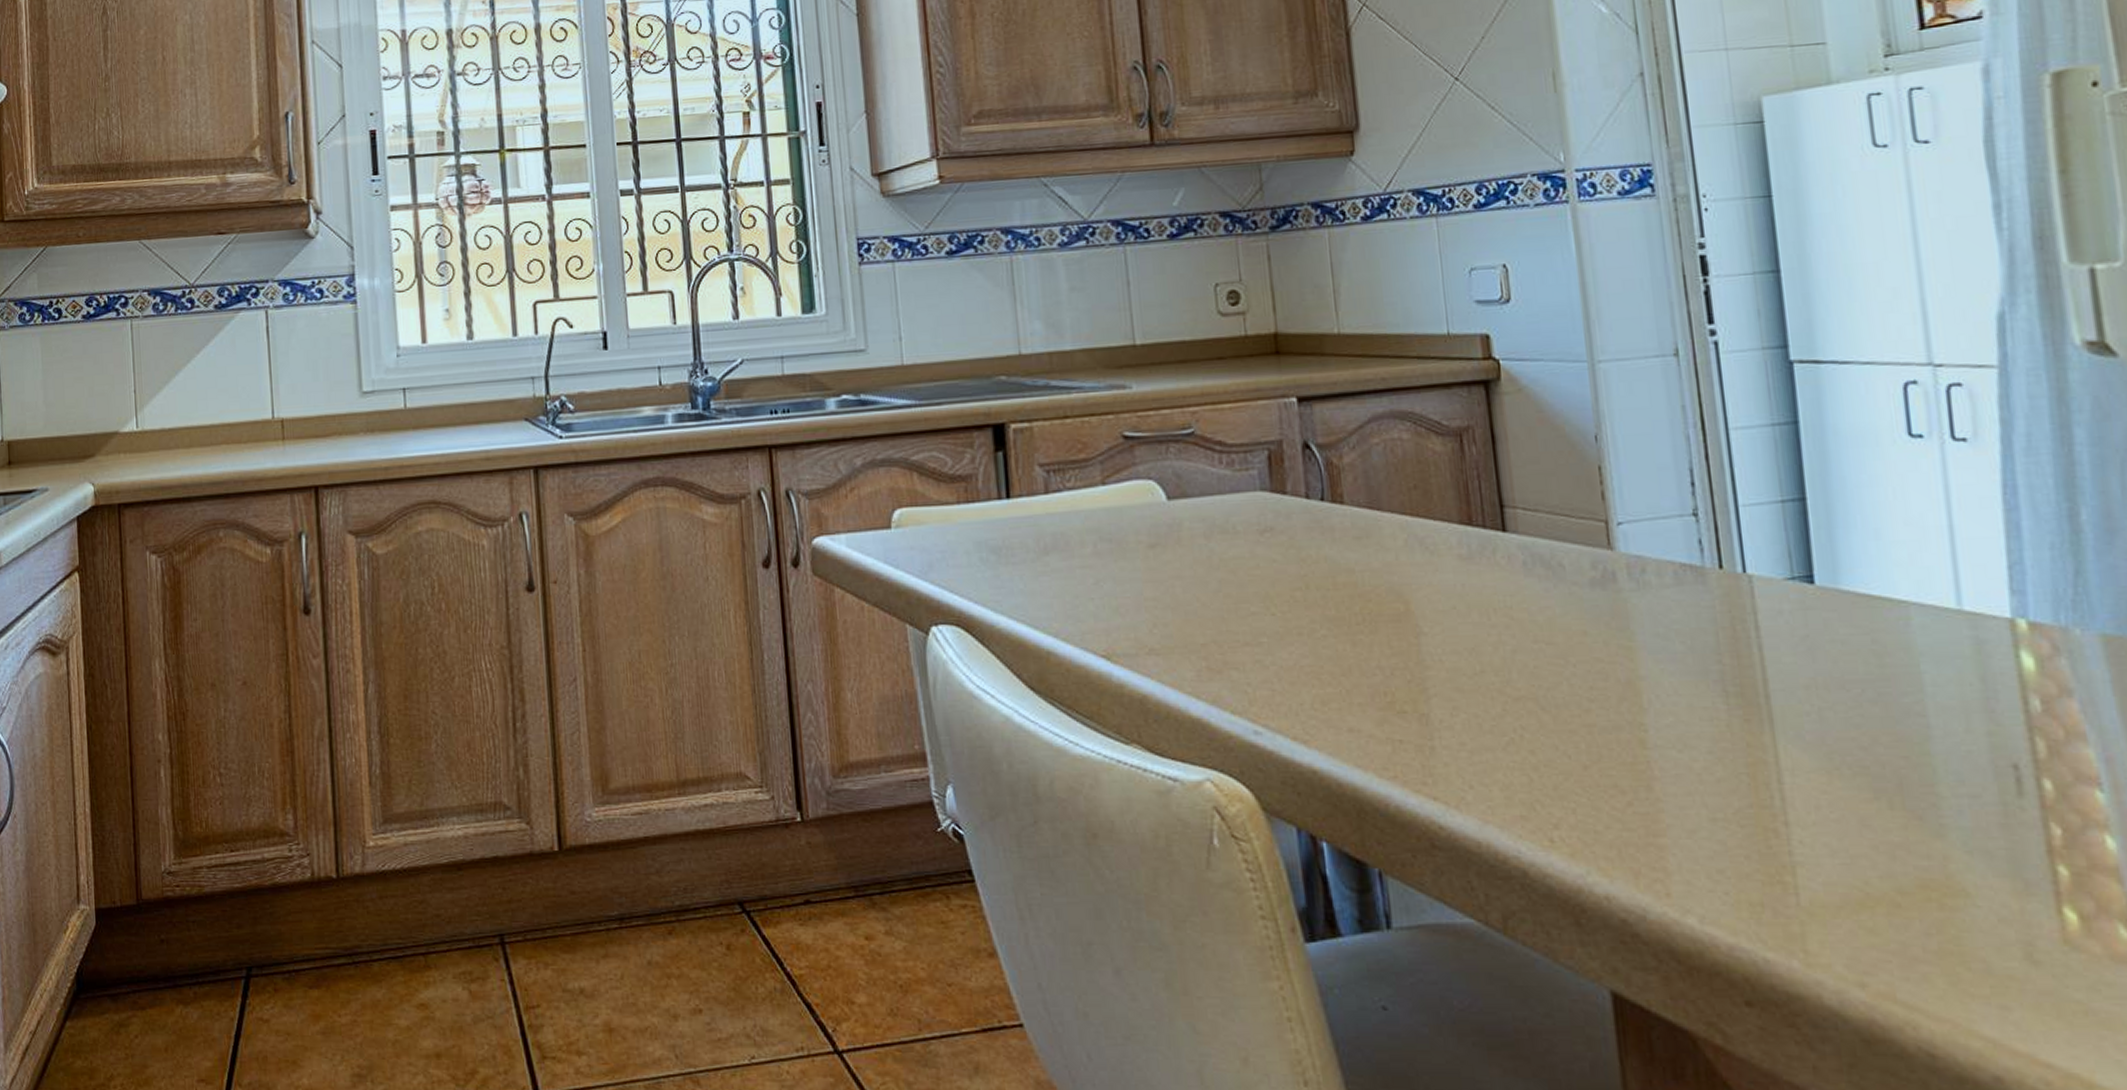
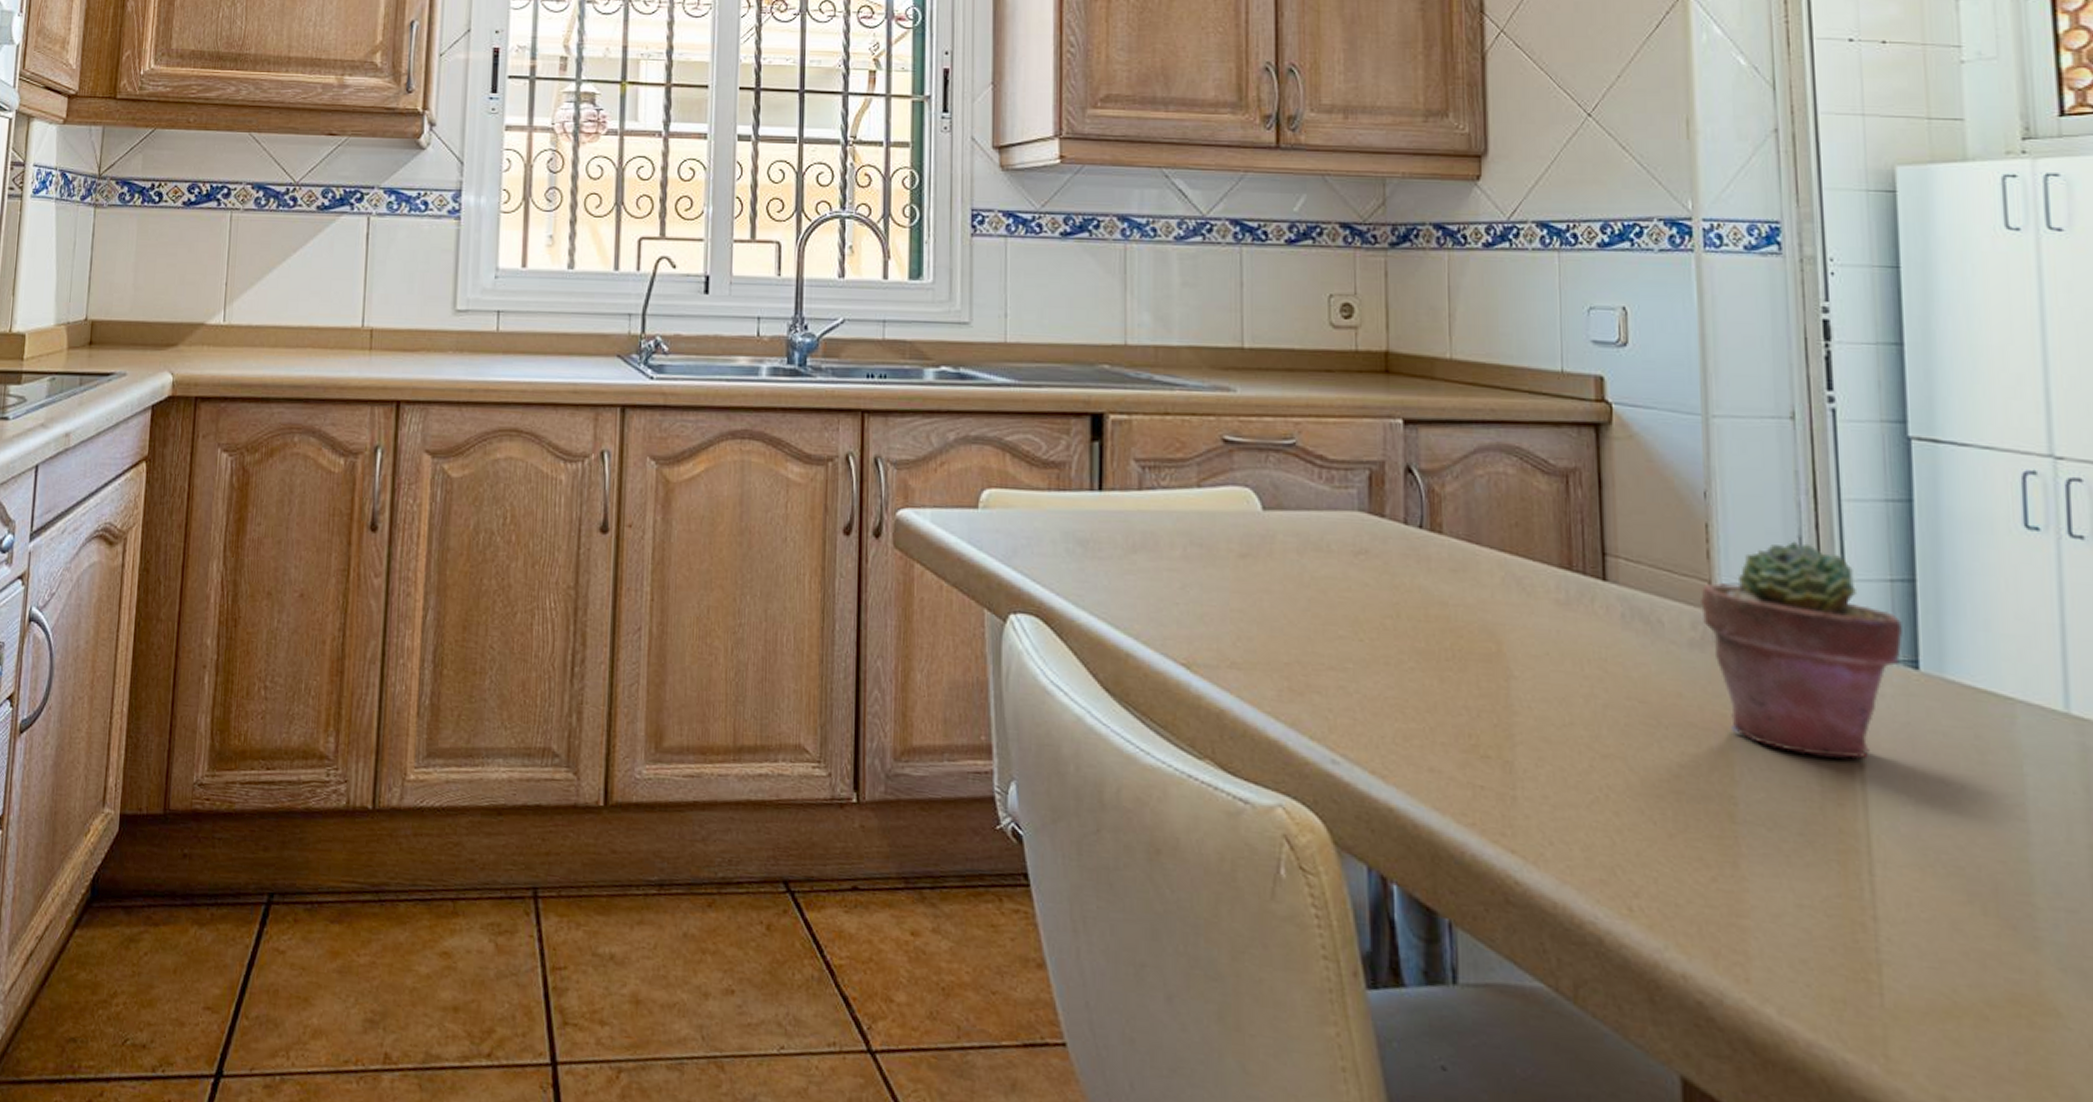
potted succulent: none [1599,473,1796,677] -> present [1701,541,1902,759]

